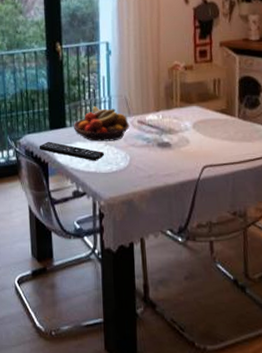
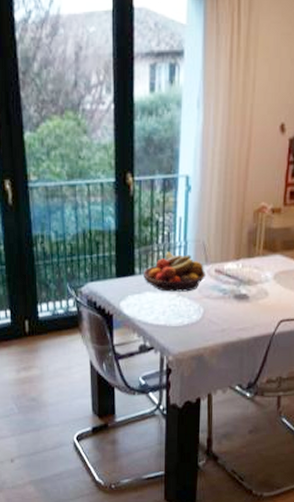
remote control: present [39,141,105,161] -> none [103,290,177,313]

